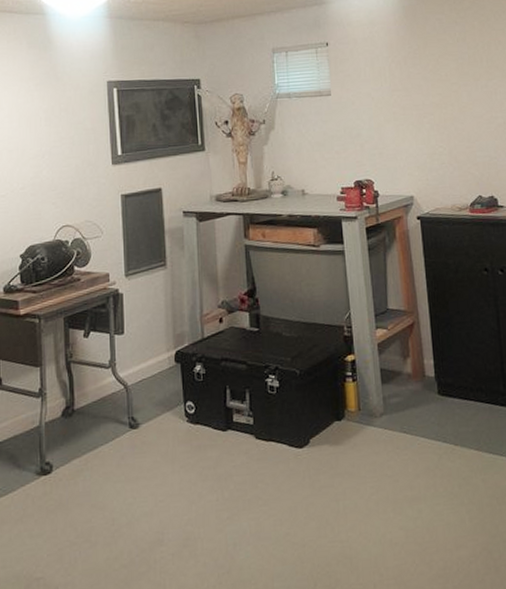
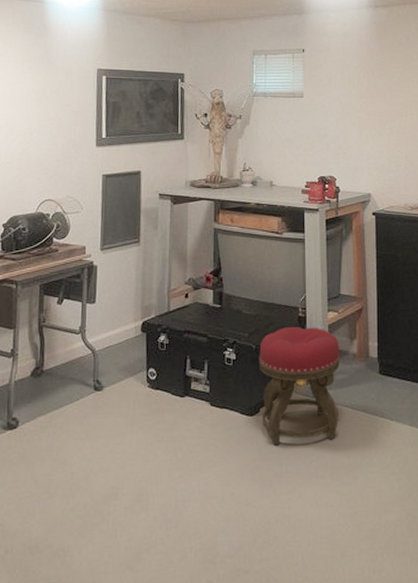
stool: none [304,346,397,479] -> present [259,326,340,445]

